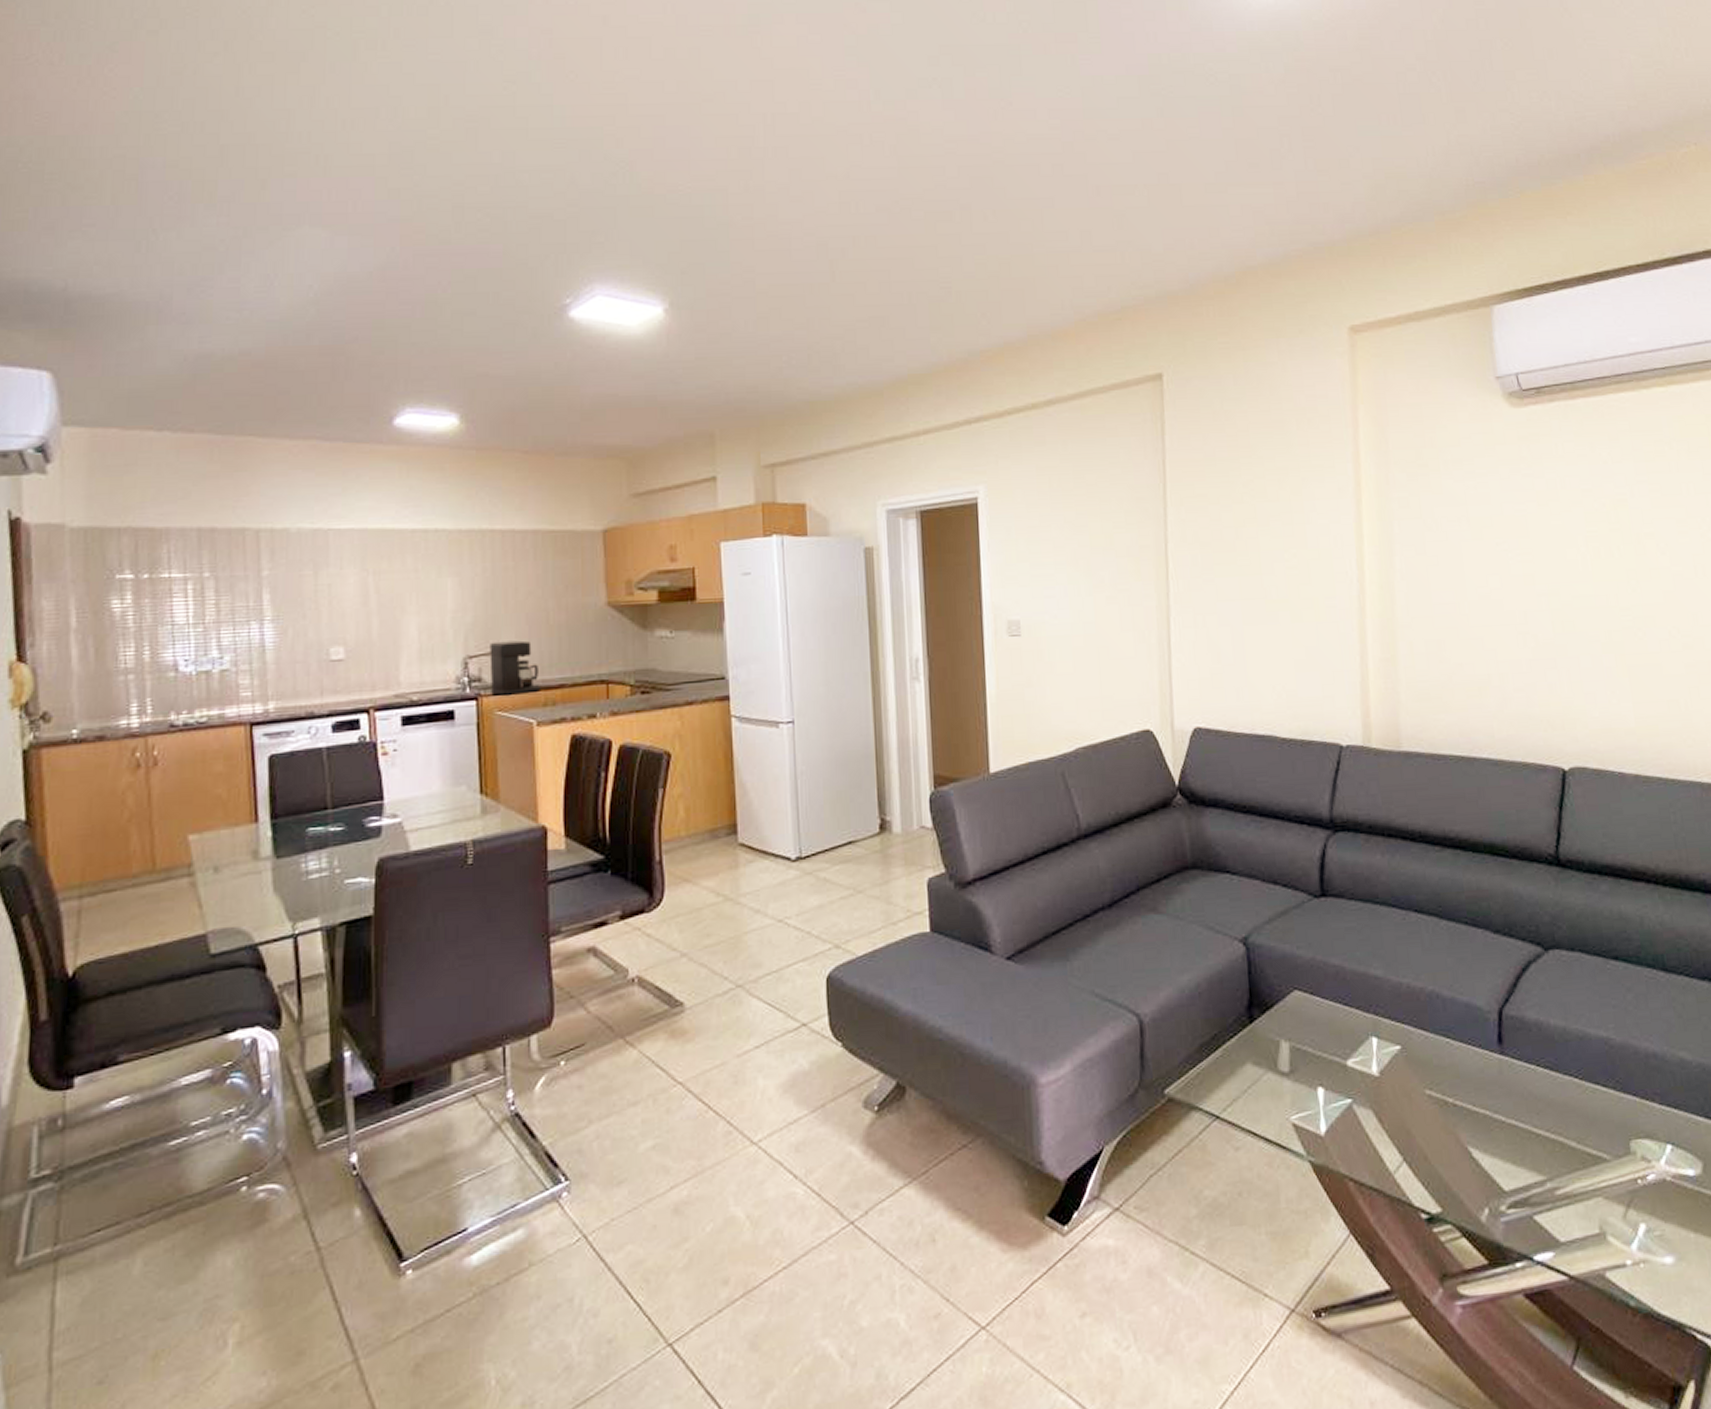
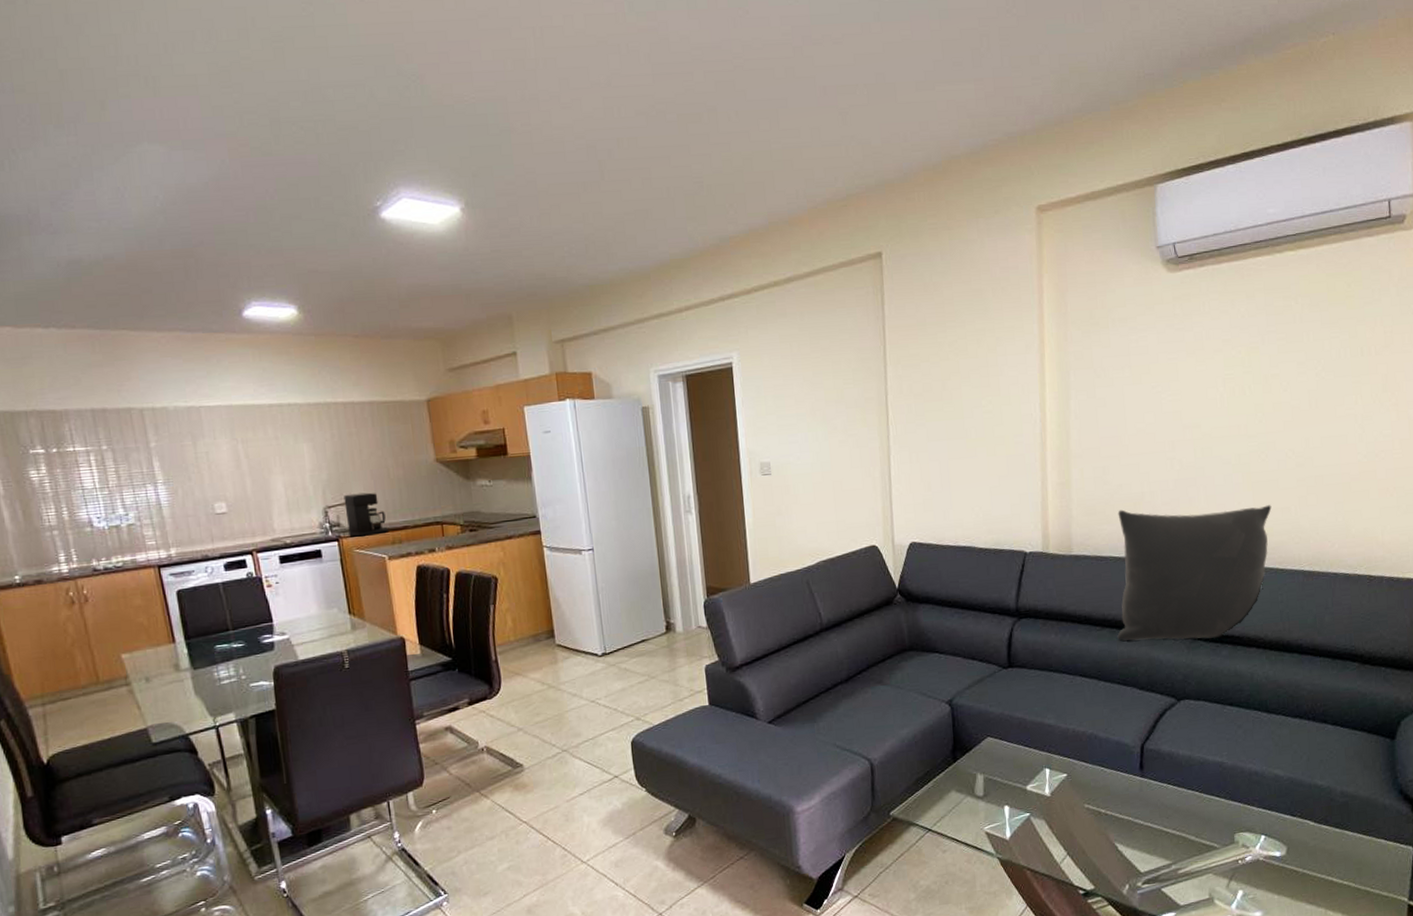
pillow: none [1458,695,1656,873] -> present [1117,505,1272,641]

